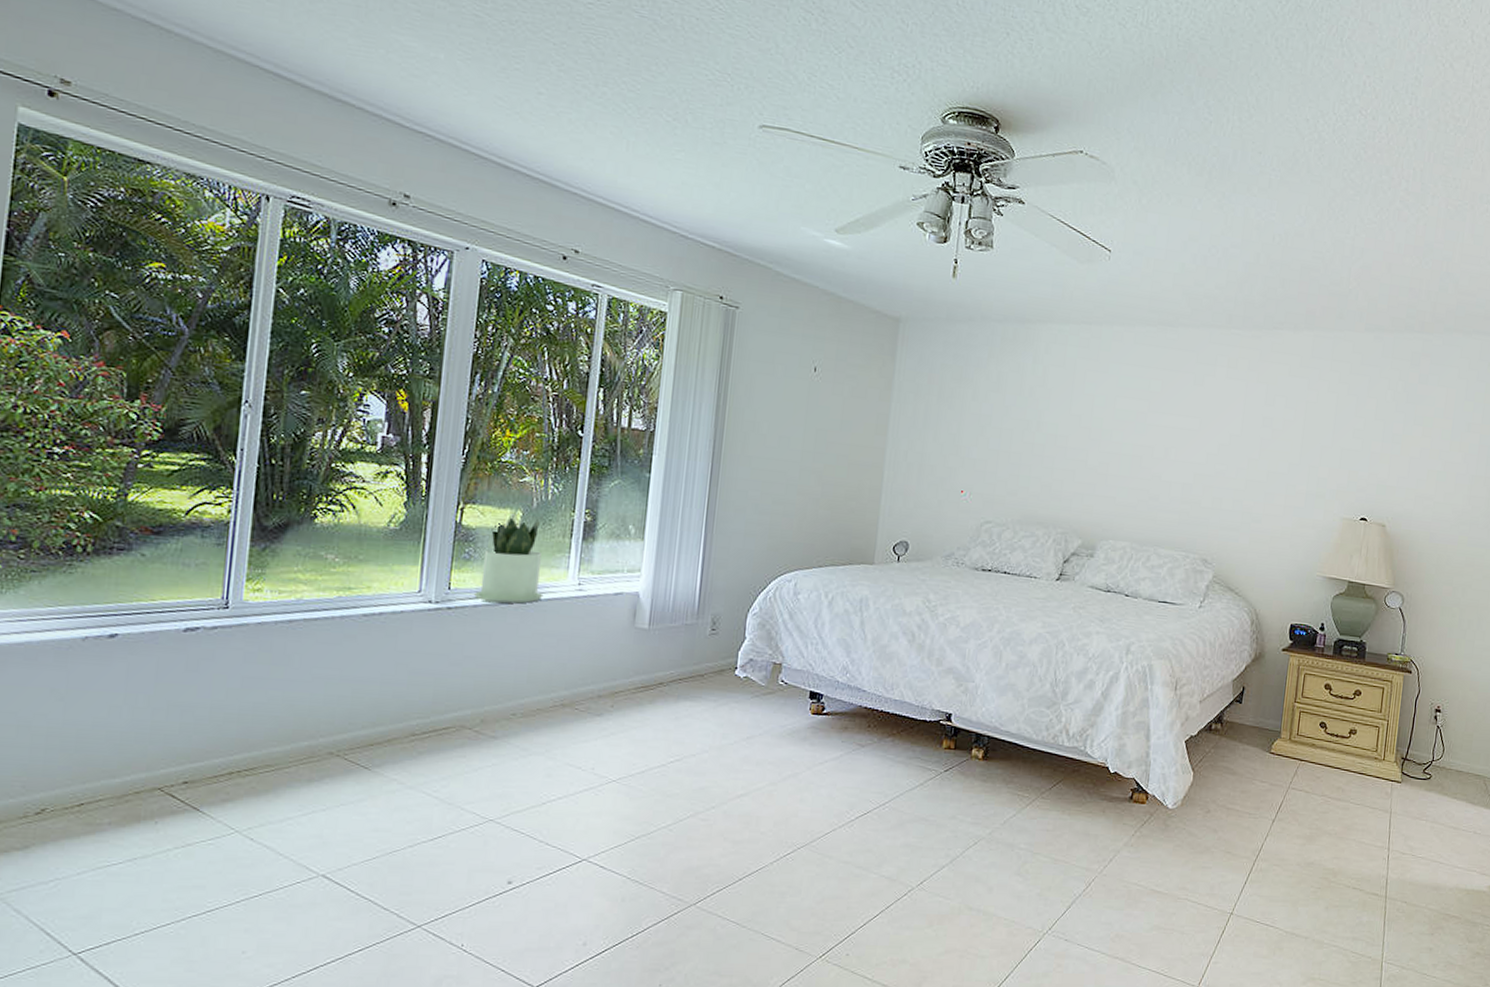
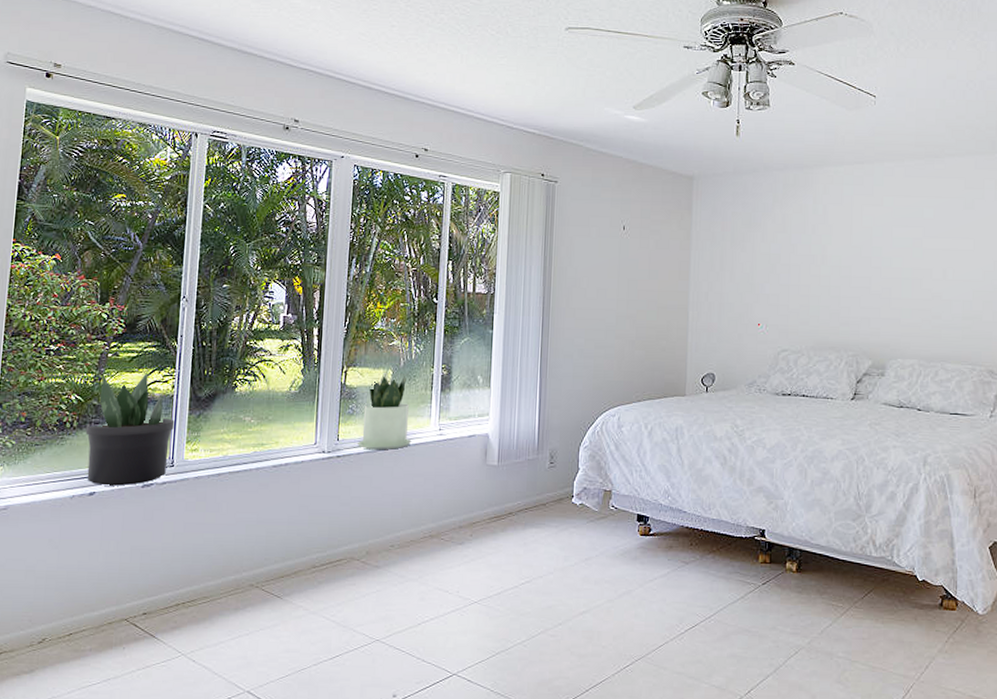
planter: none [104,489,231,628] -> present [85,373,175,486]

